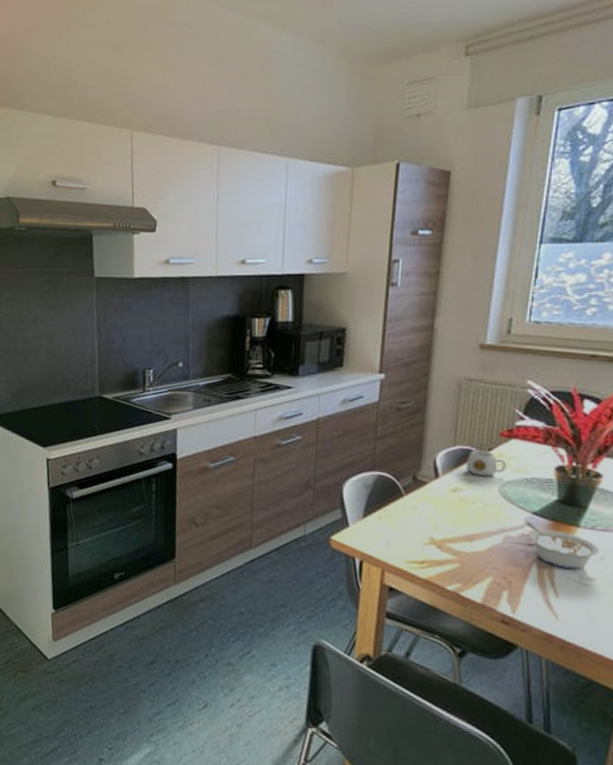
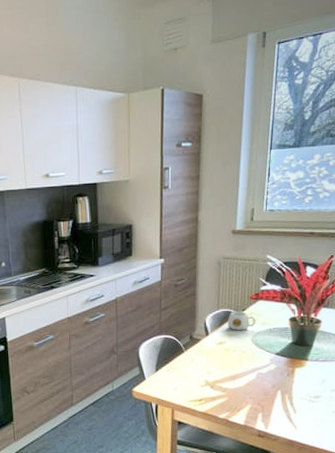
legume: present [525,521,599,570] -> none [271,360,322,392]

